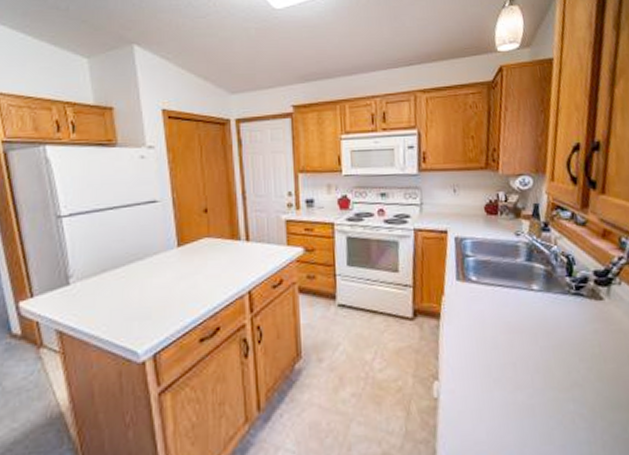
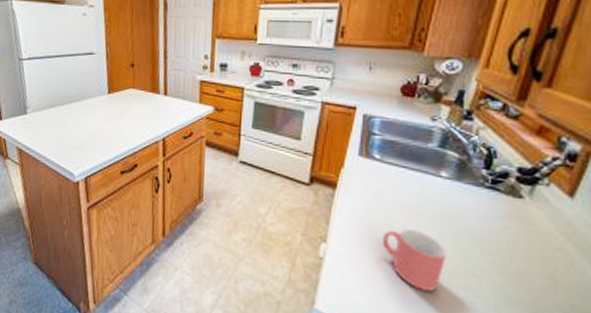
mug: none [491,348,552,412] -> present [382,228,448,292]

